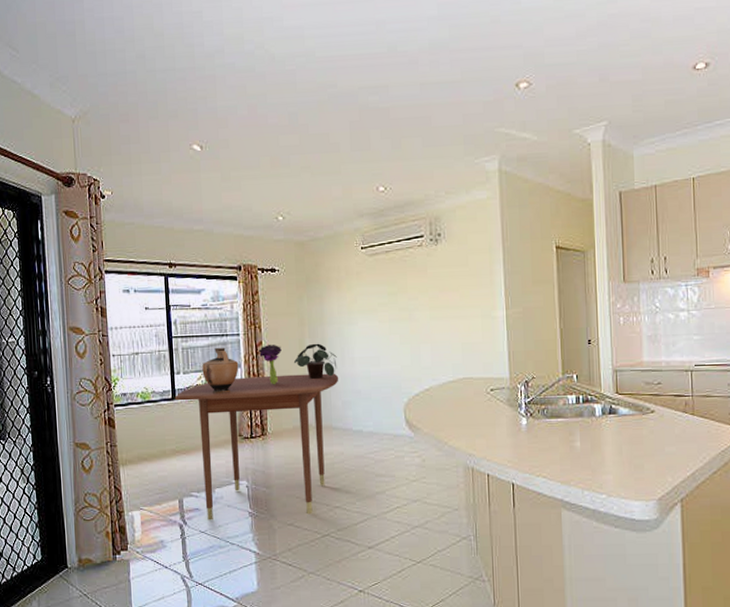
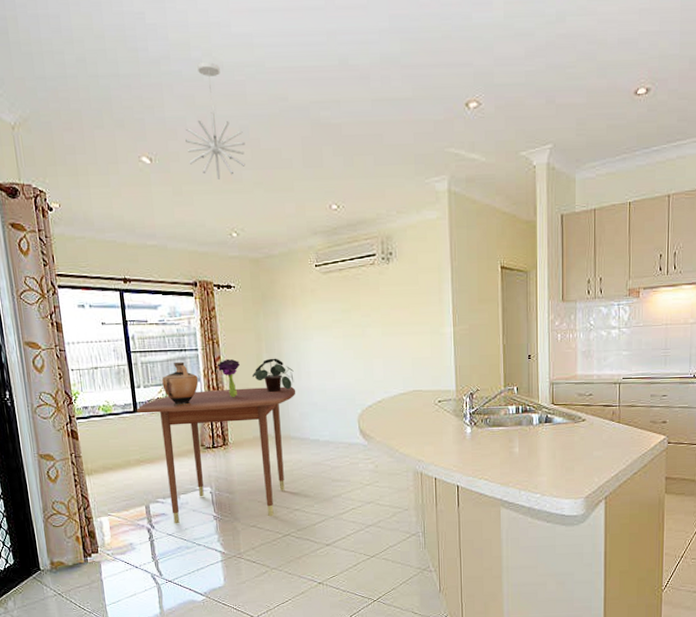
pendant light: none [235,54,294,165] -> present [184,62,245,179]

